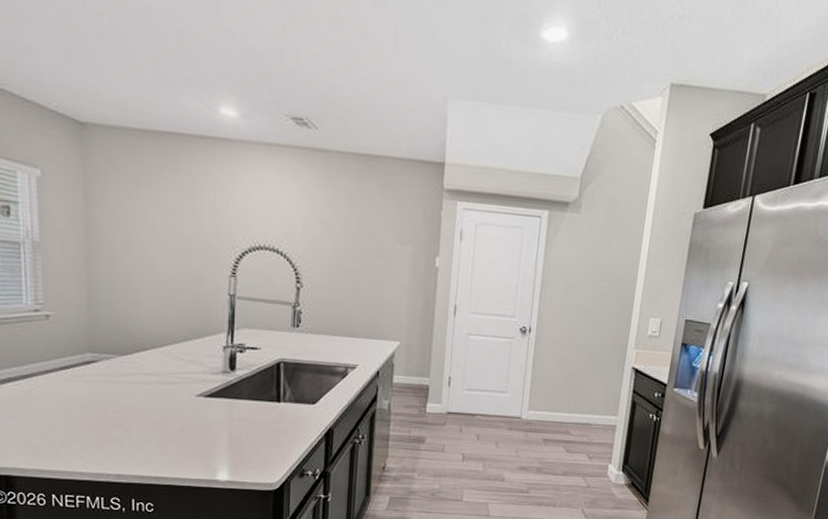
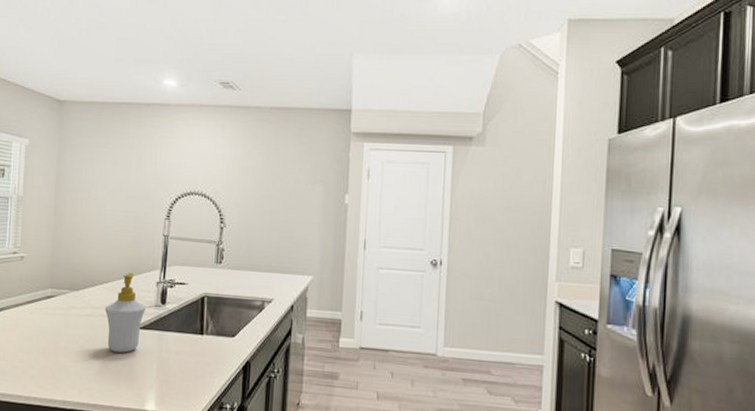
soap bottle: none [161,335,211,423] -> present [104,272,146,353]

